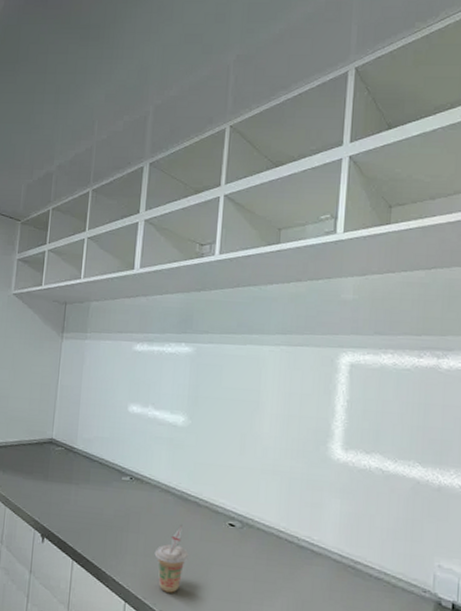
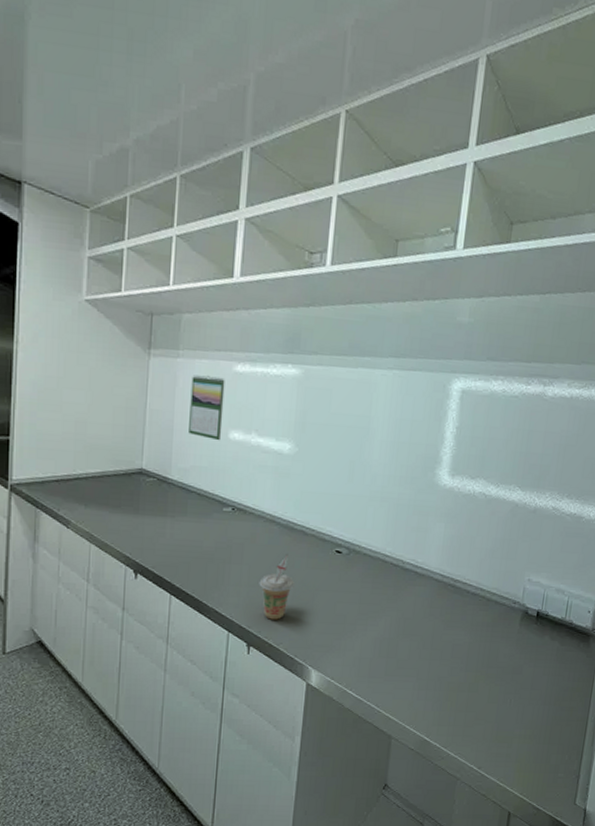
calendar: none [93,354,126,414] -> present [189,375,225,441]

